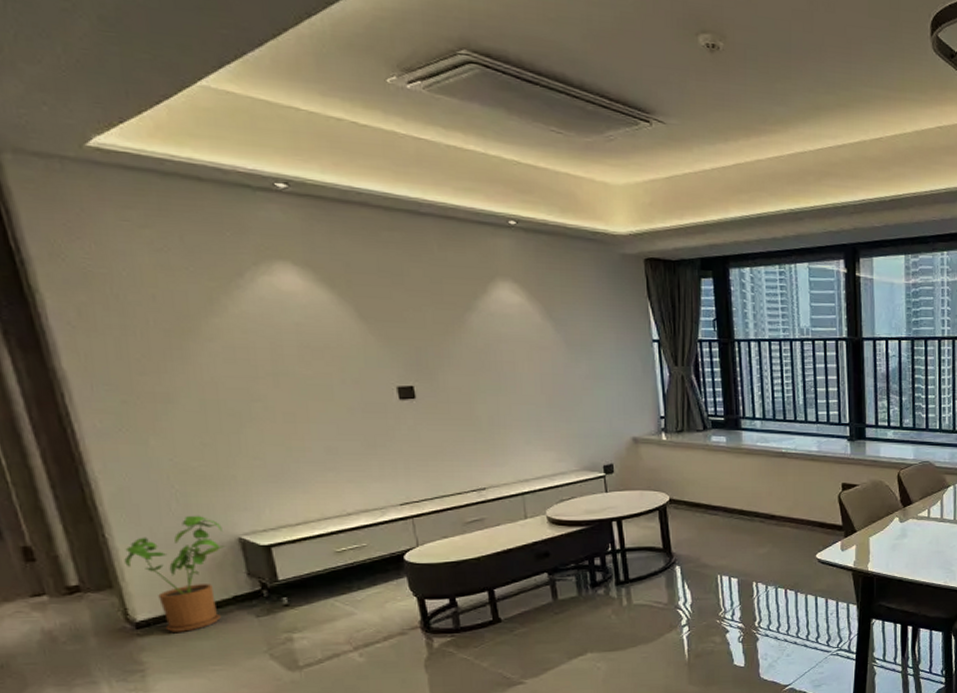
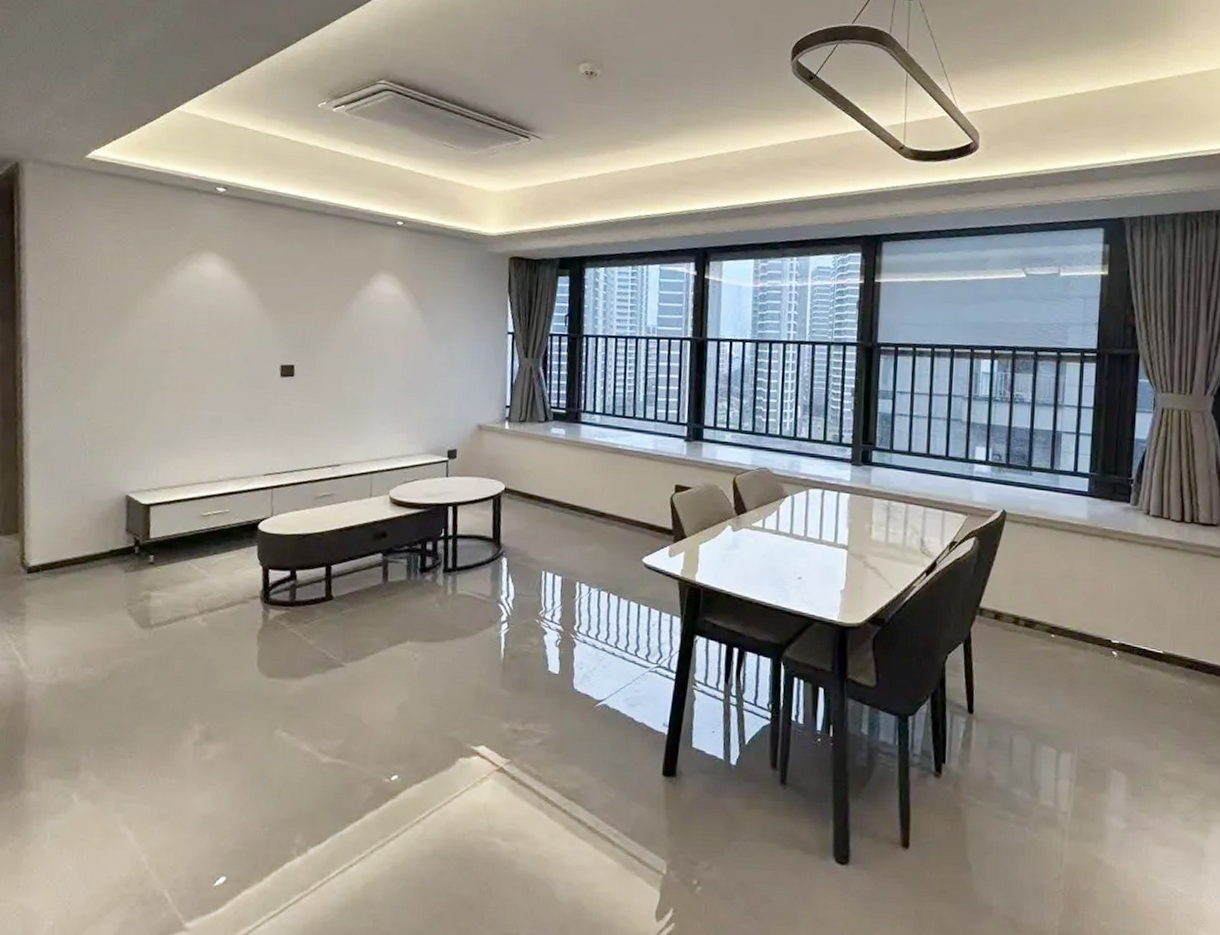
house plant: present [124,515,225,632] -> none [32,471,115,580]

